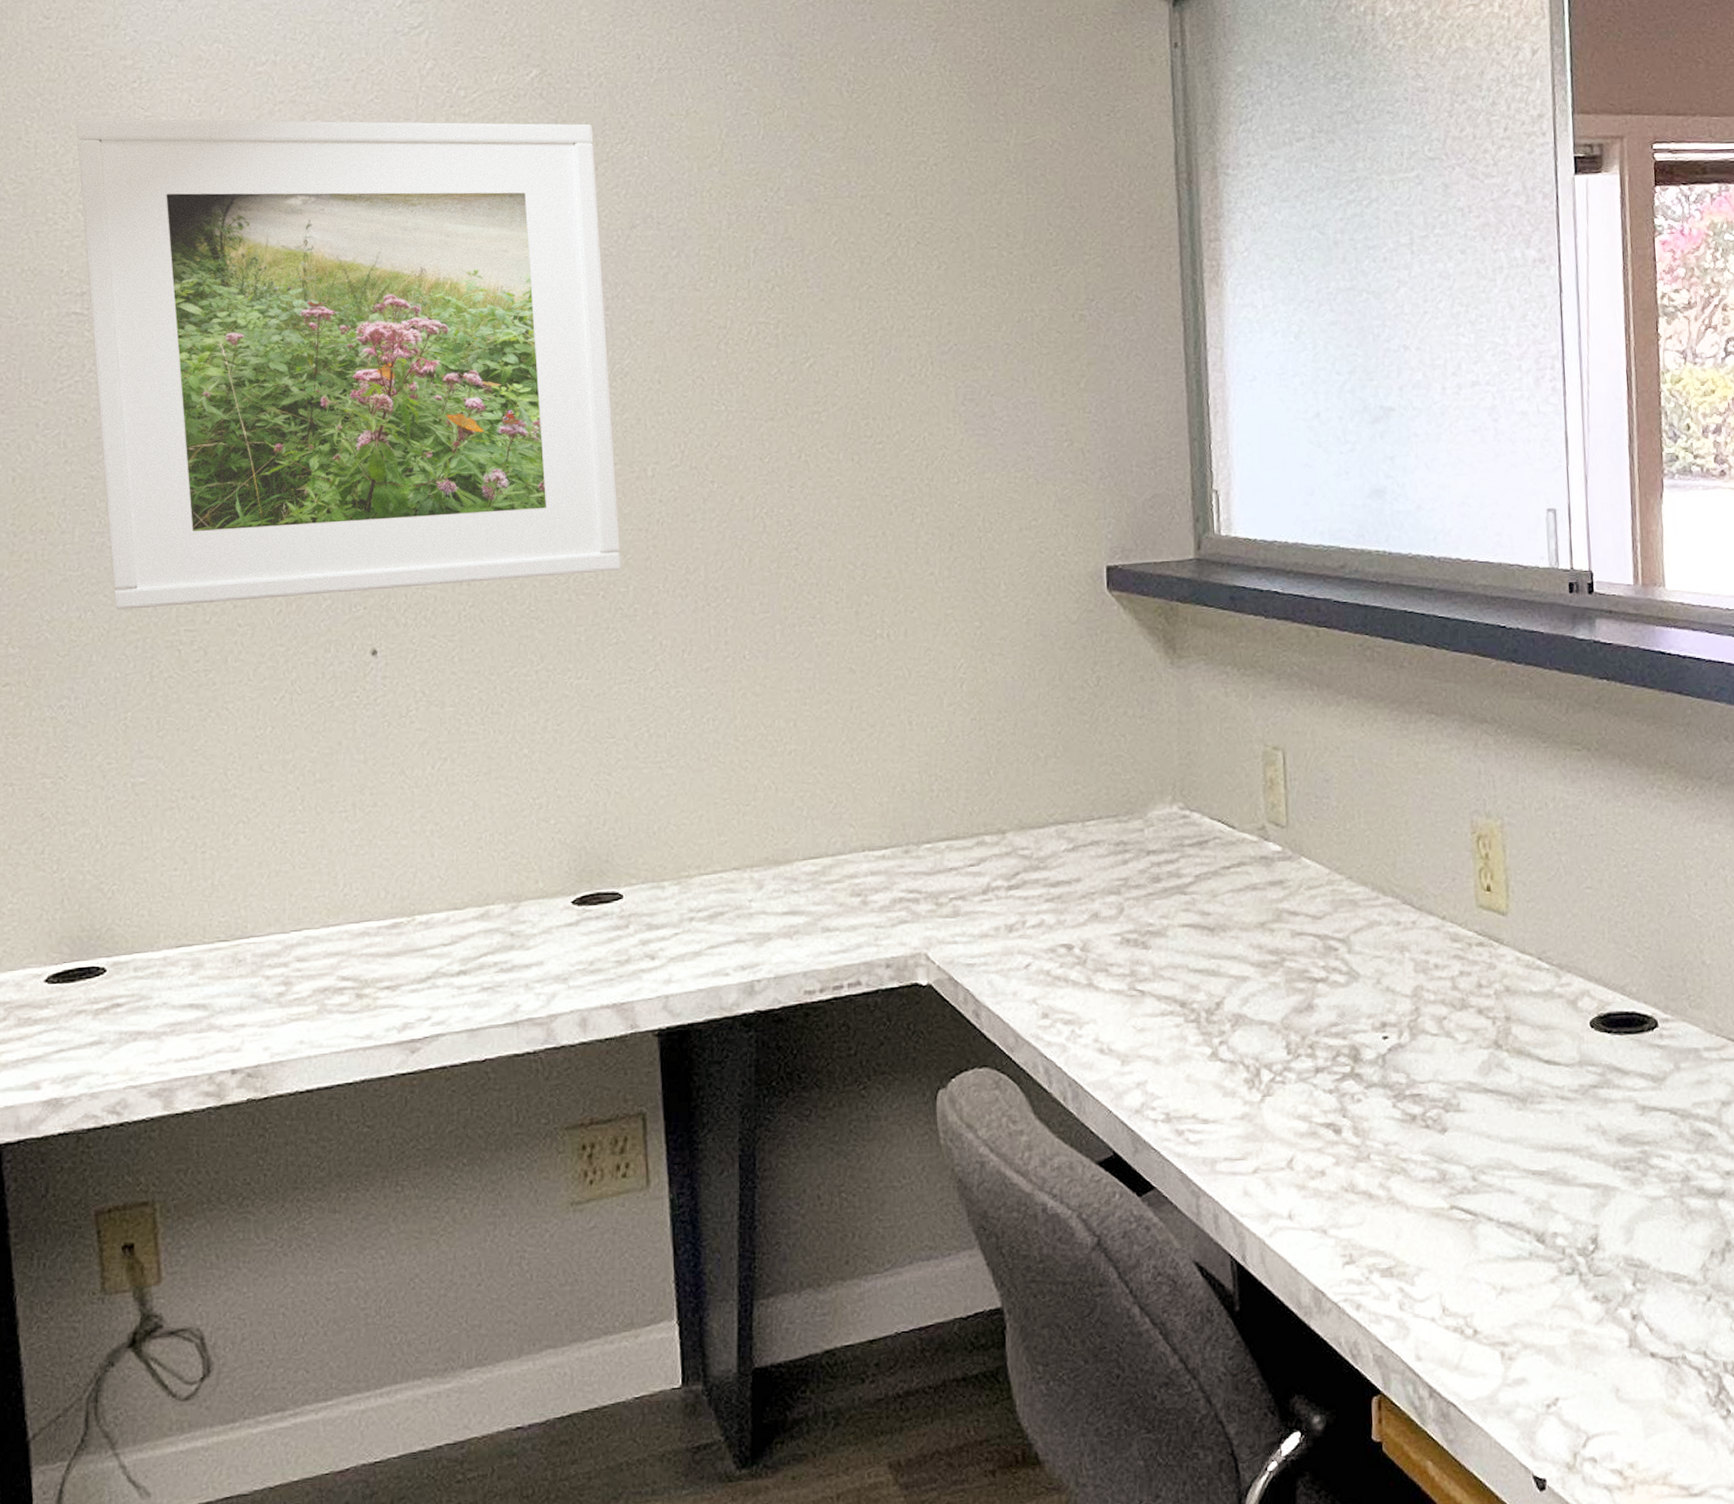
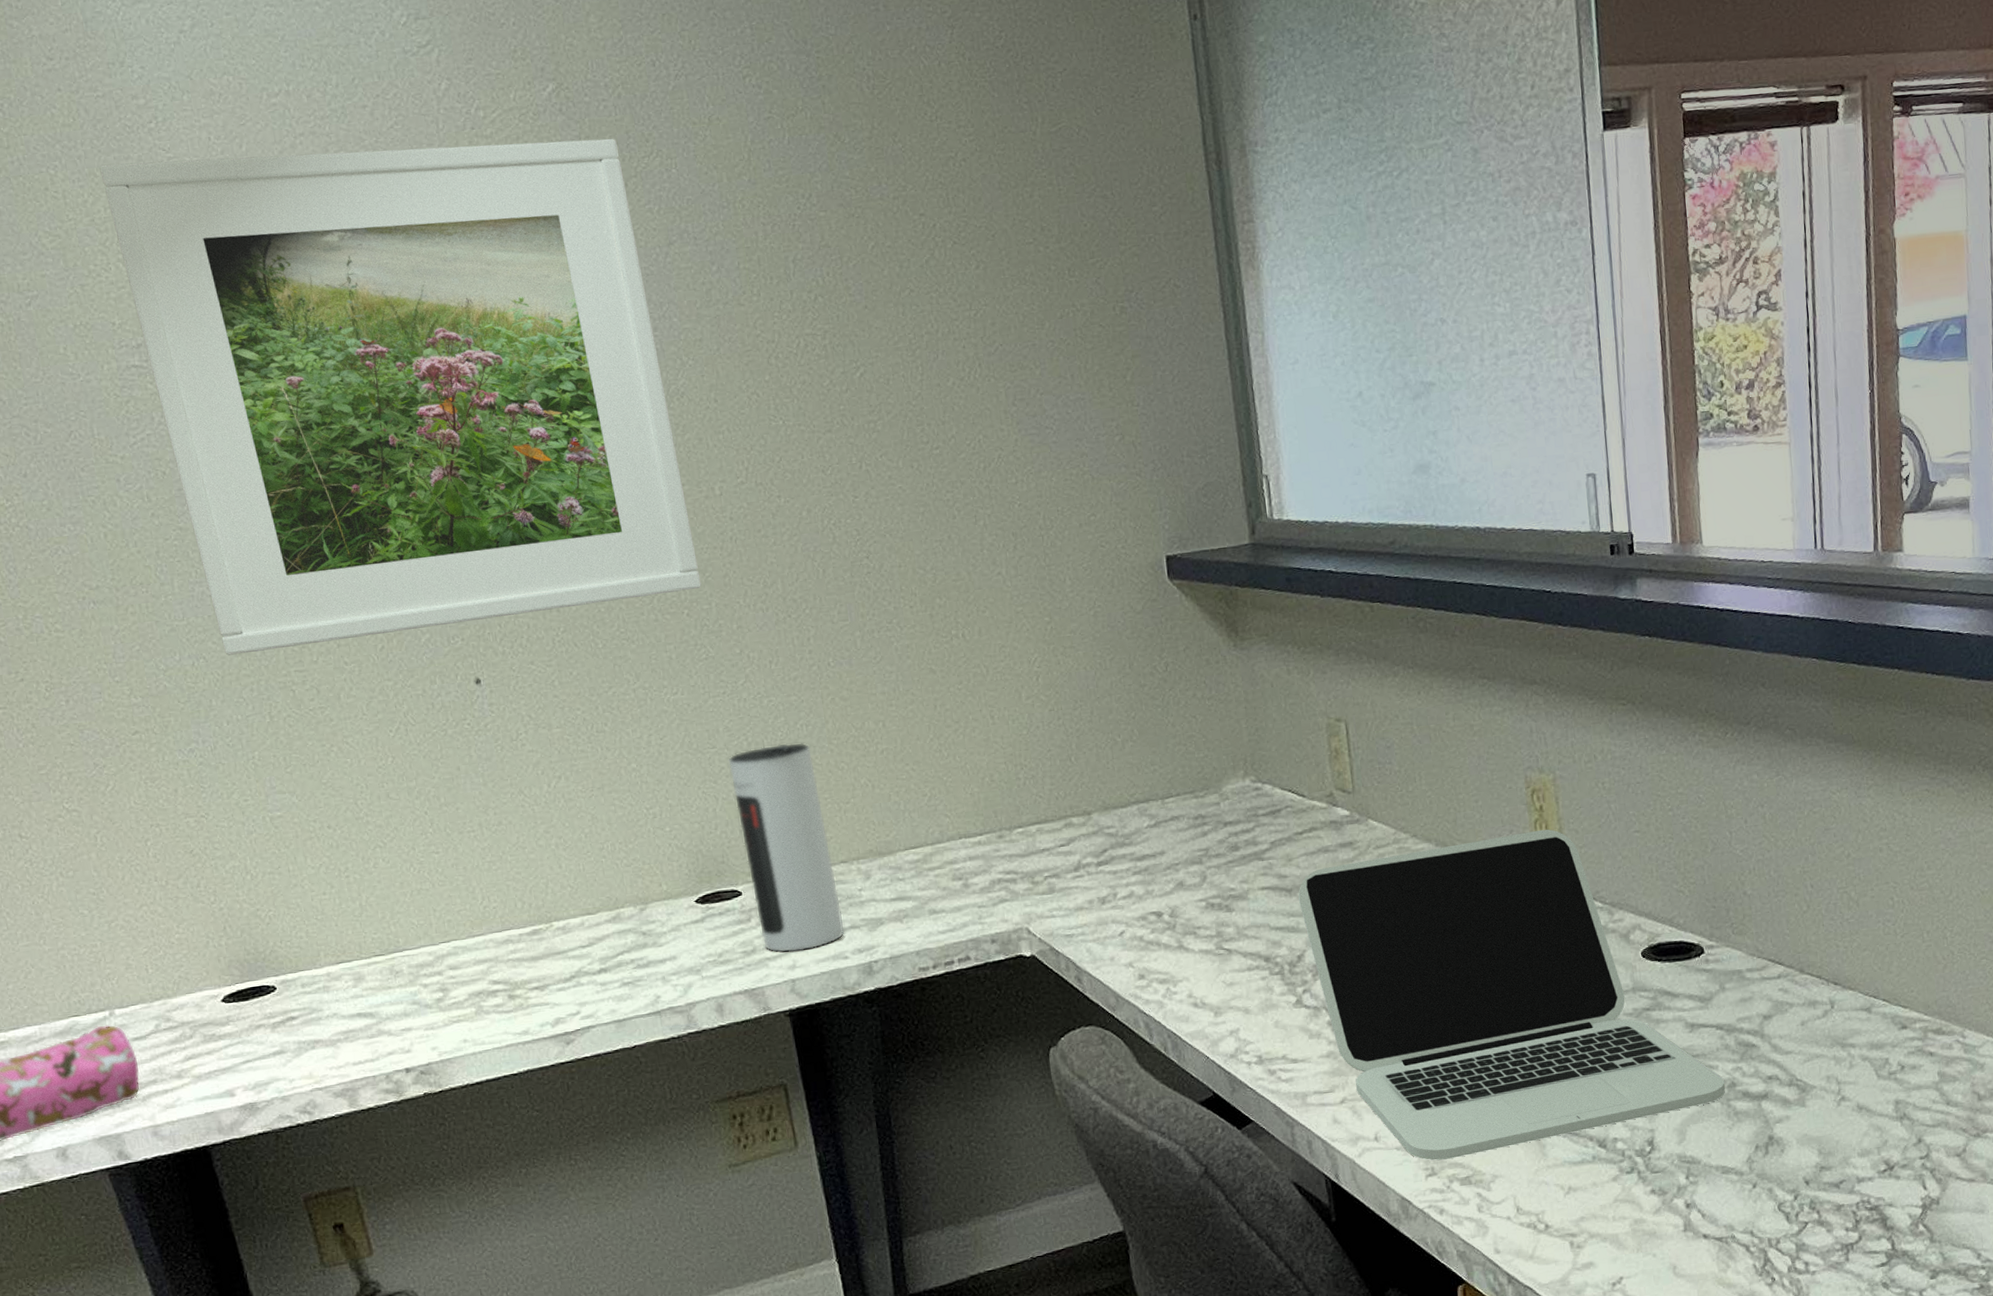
speaker: none [626,737,729,965] -> present [728,743,845,953]
laptop: none [1221,879,1679,1246] -> present [1298,829,1725,1161]

